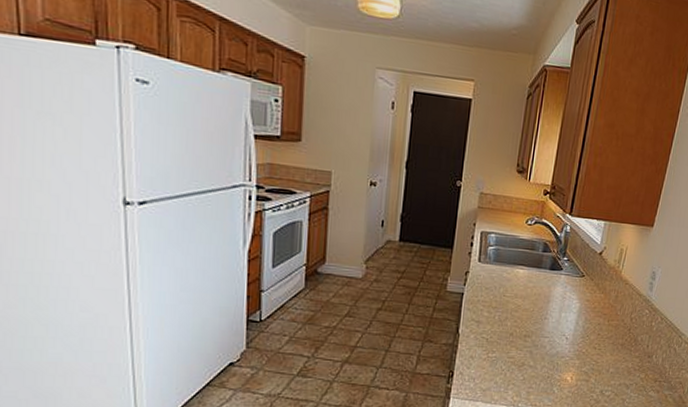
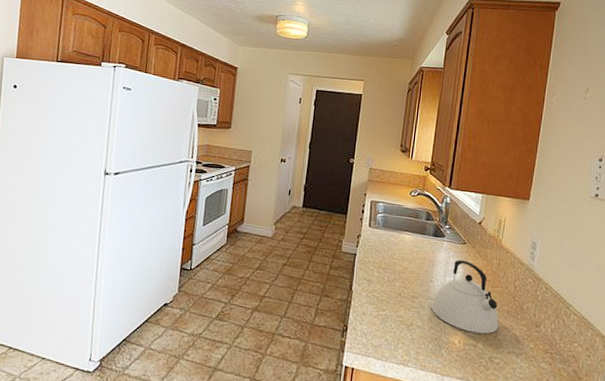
kettle: none [544,294,613,368] -> present [431,260,499,334]

